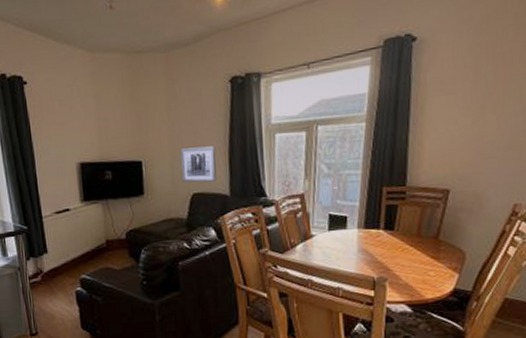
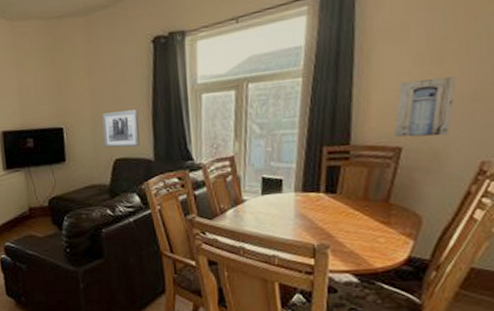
wall art: none [443,128,495,181] -> present [394,76,457,137]

